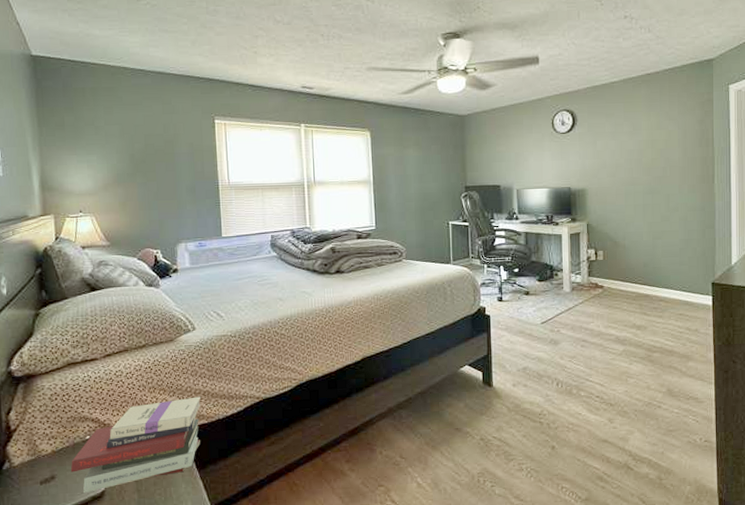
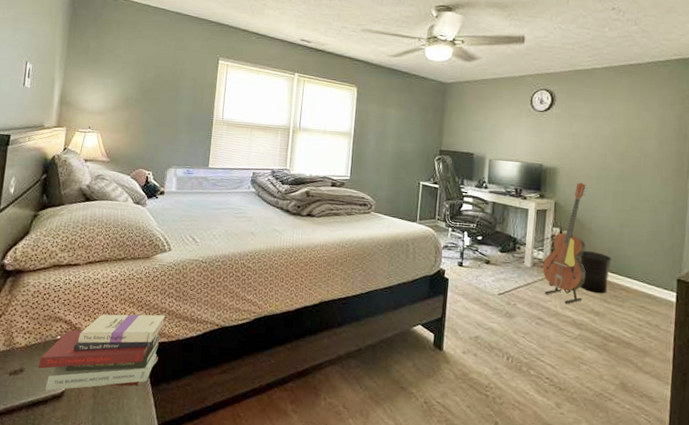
guitar: none [581,200,624,323] -> present [542,182,587,304]
waste bin: none [617,268,647,308] -> present [580,251,611,294]

